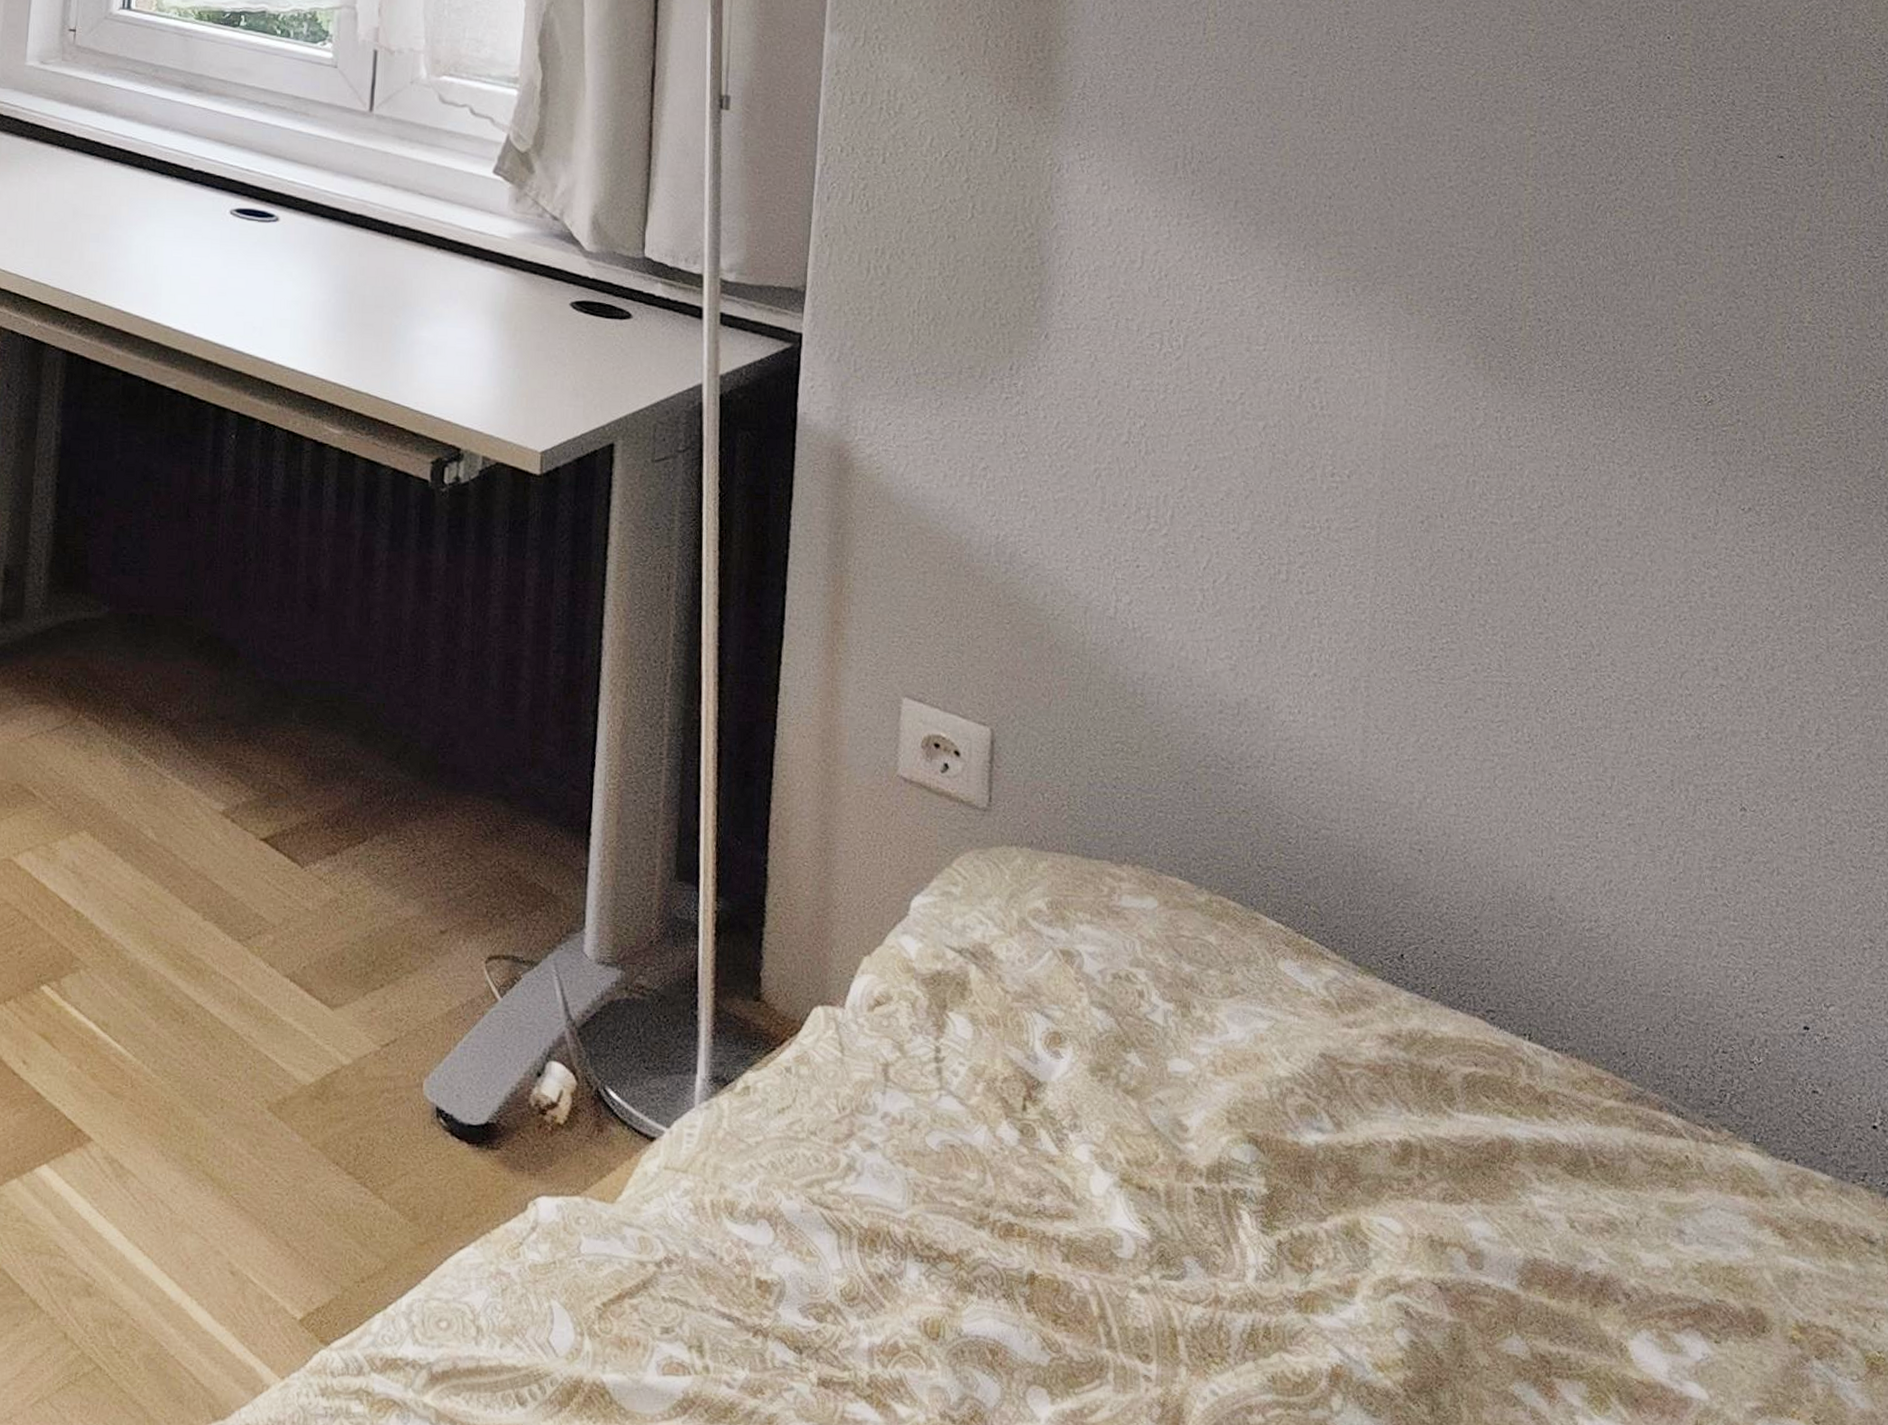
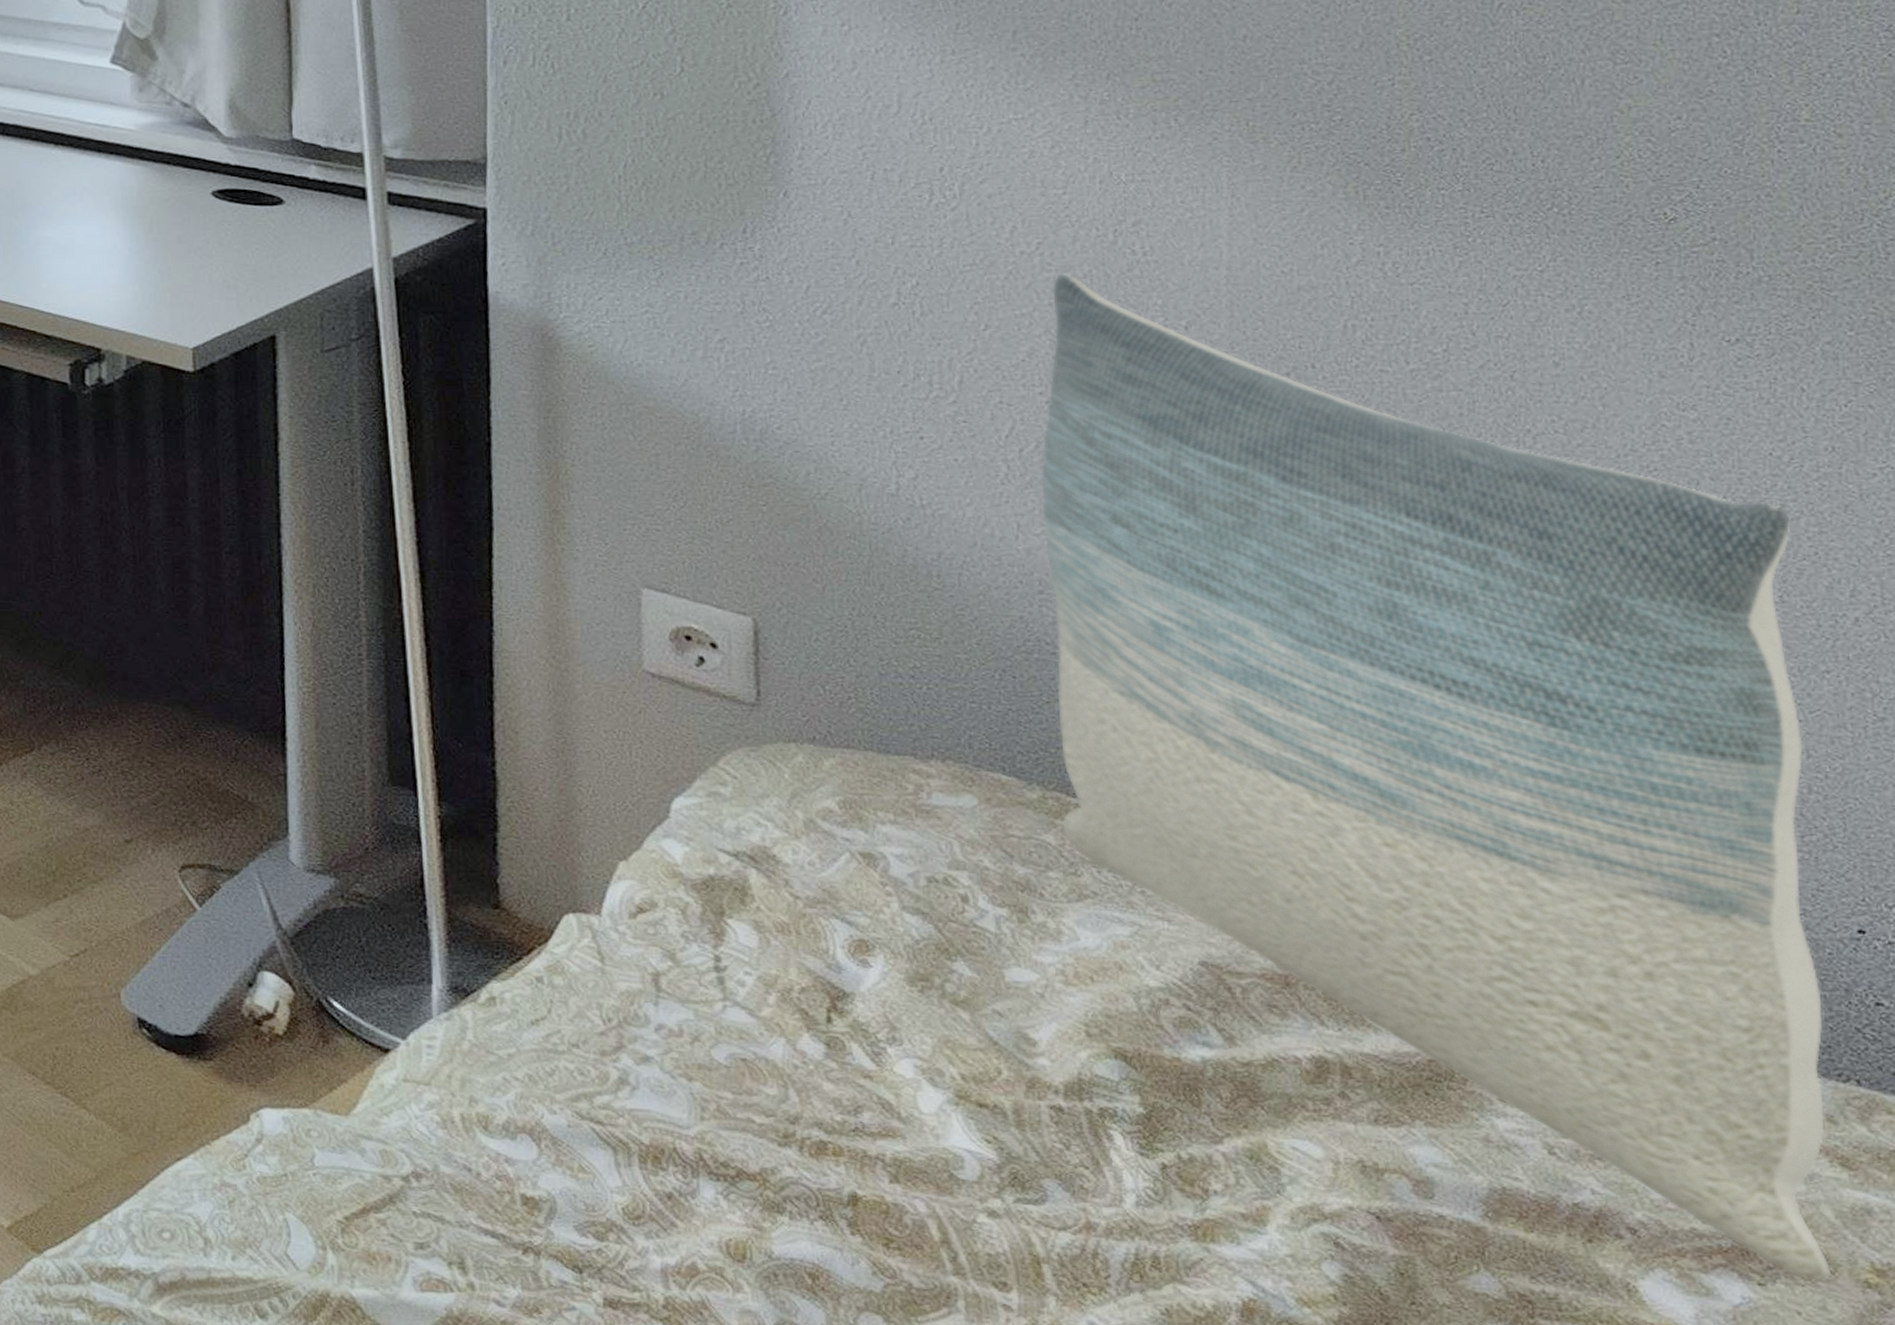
pillow: none [1222,423,1778,1338] -> present [1041,274,1832,1282]

